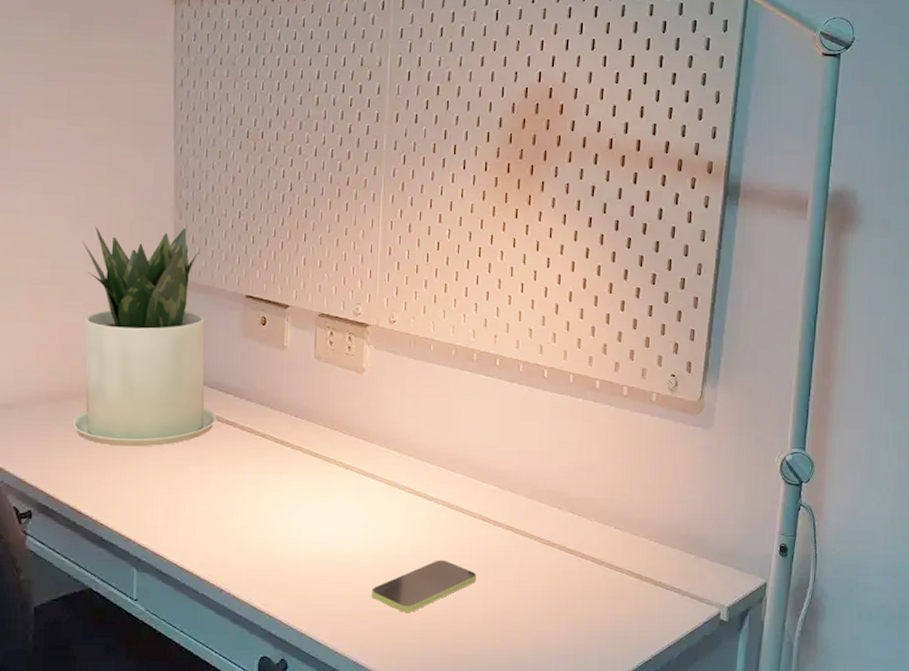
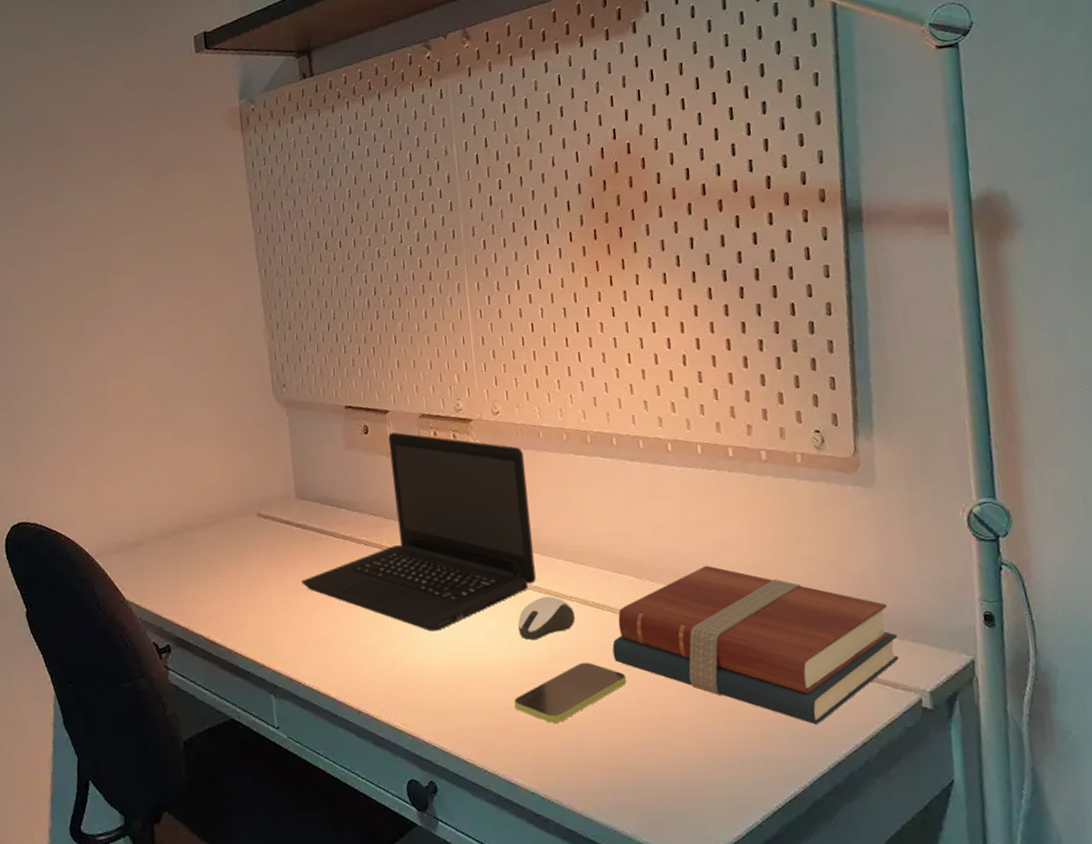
planter: present [72,226,217,447] -> none [185,347,333,573]
laptop: none [179,326,413,520] -> present [301,432,536,631]
computer mouse: none [385,497,438,535] -> present [518,596,575,640]
books: none [468,483,710,629] -> present [612,565,899,725]

